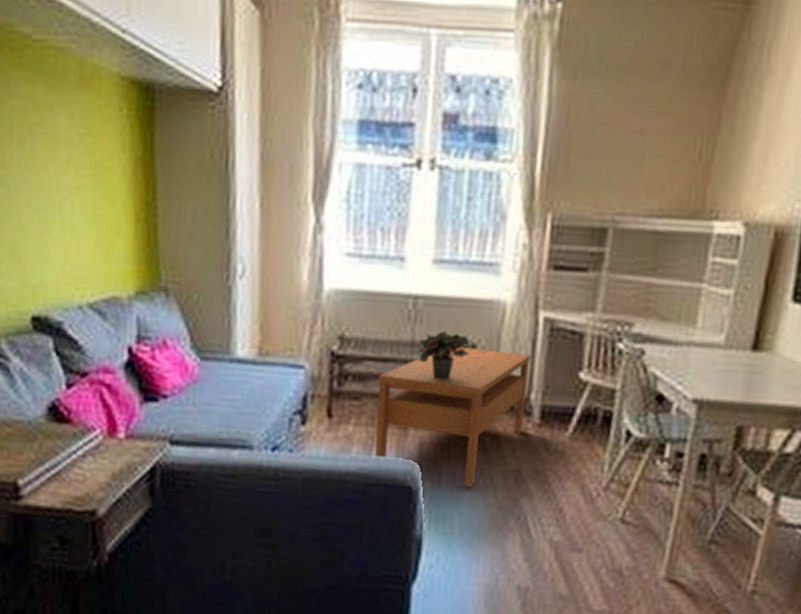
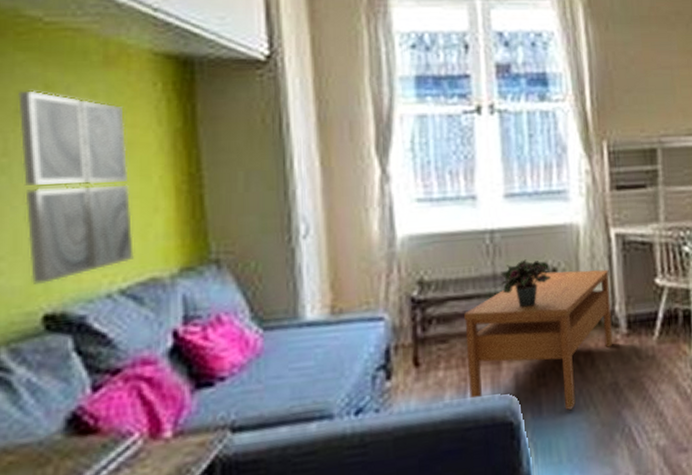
wall art: none [13,107,100,289] -> present [18,90,134,284]

